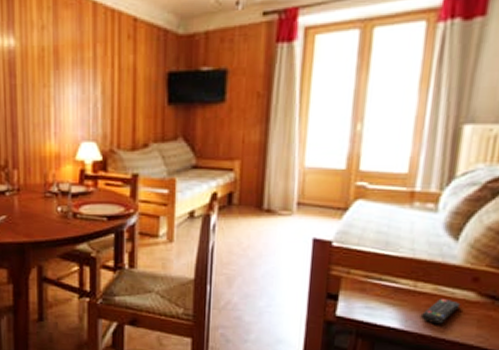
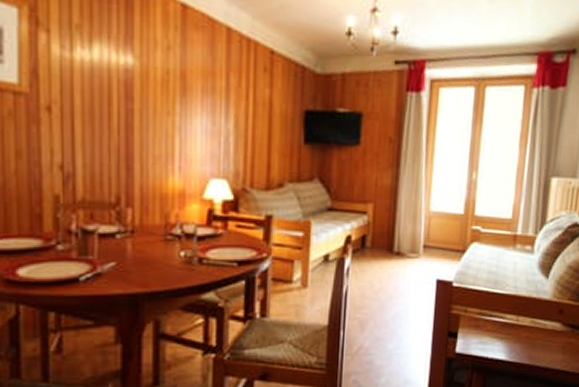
remote control: present [420,298,461,325] -> none [521,329,551,354]

